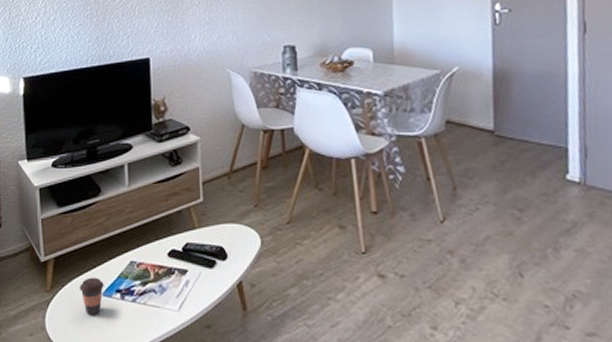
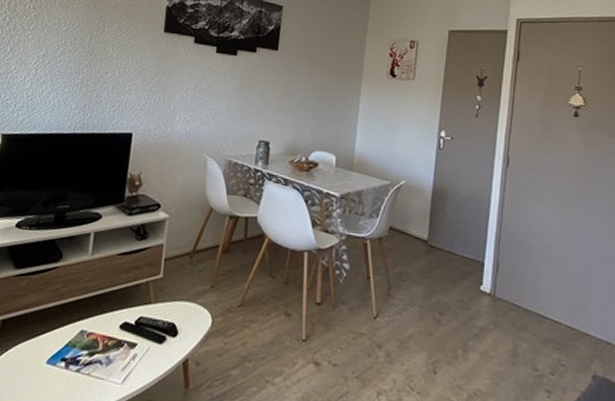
coffee cup: present [80,277,104,316] -> none [23,343,50,384]

